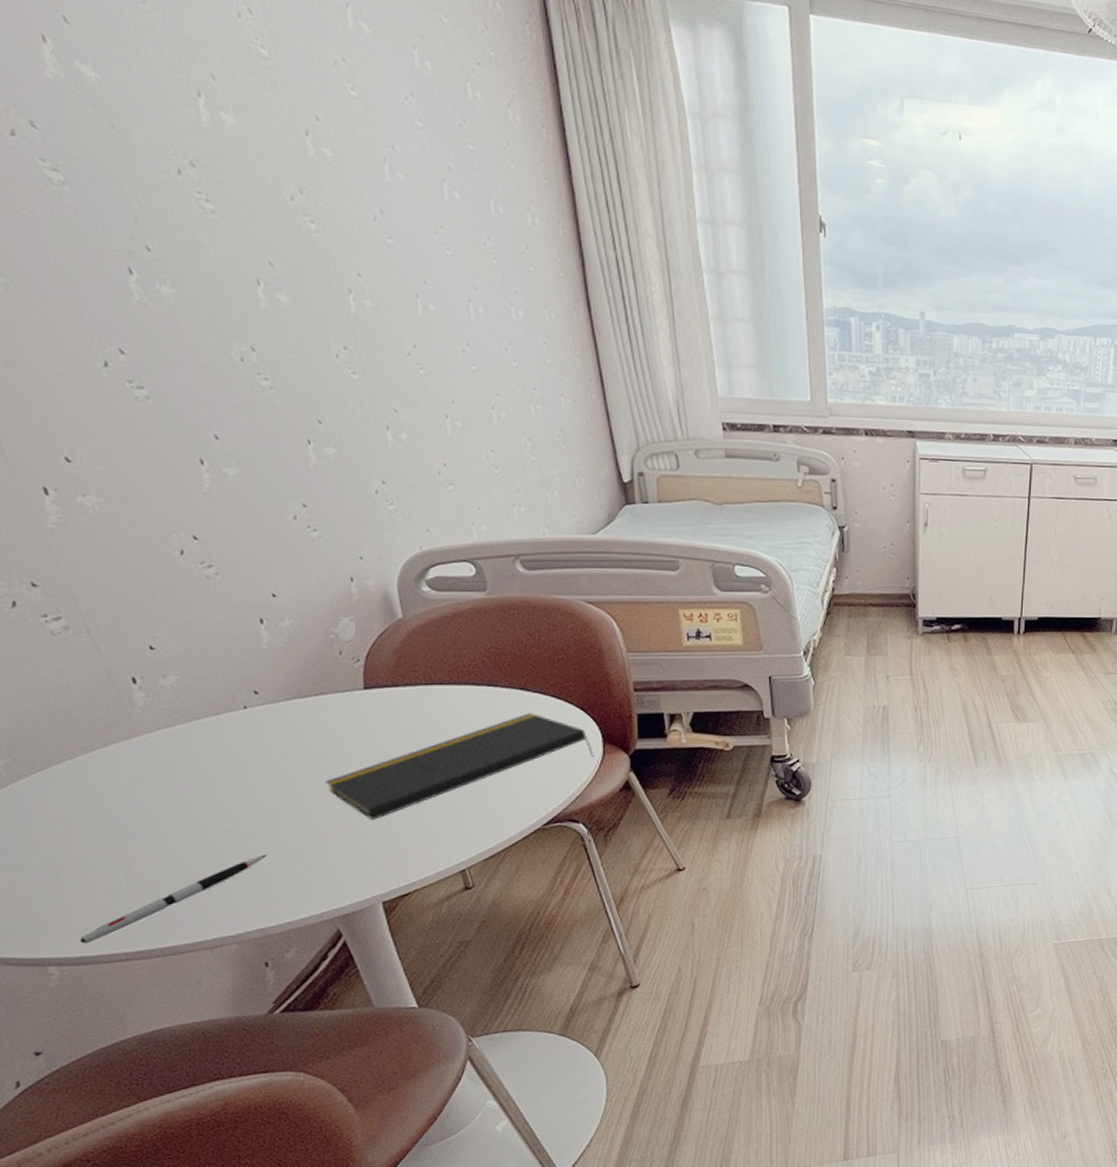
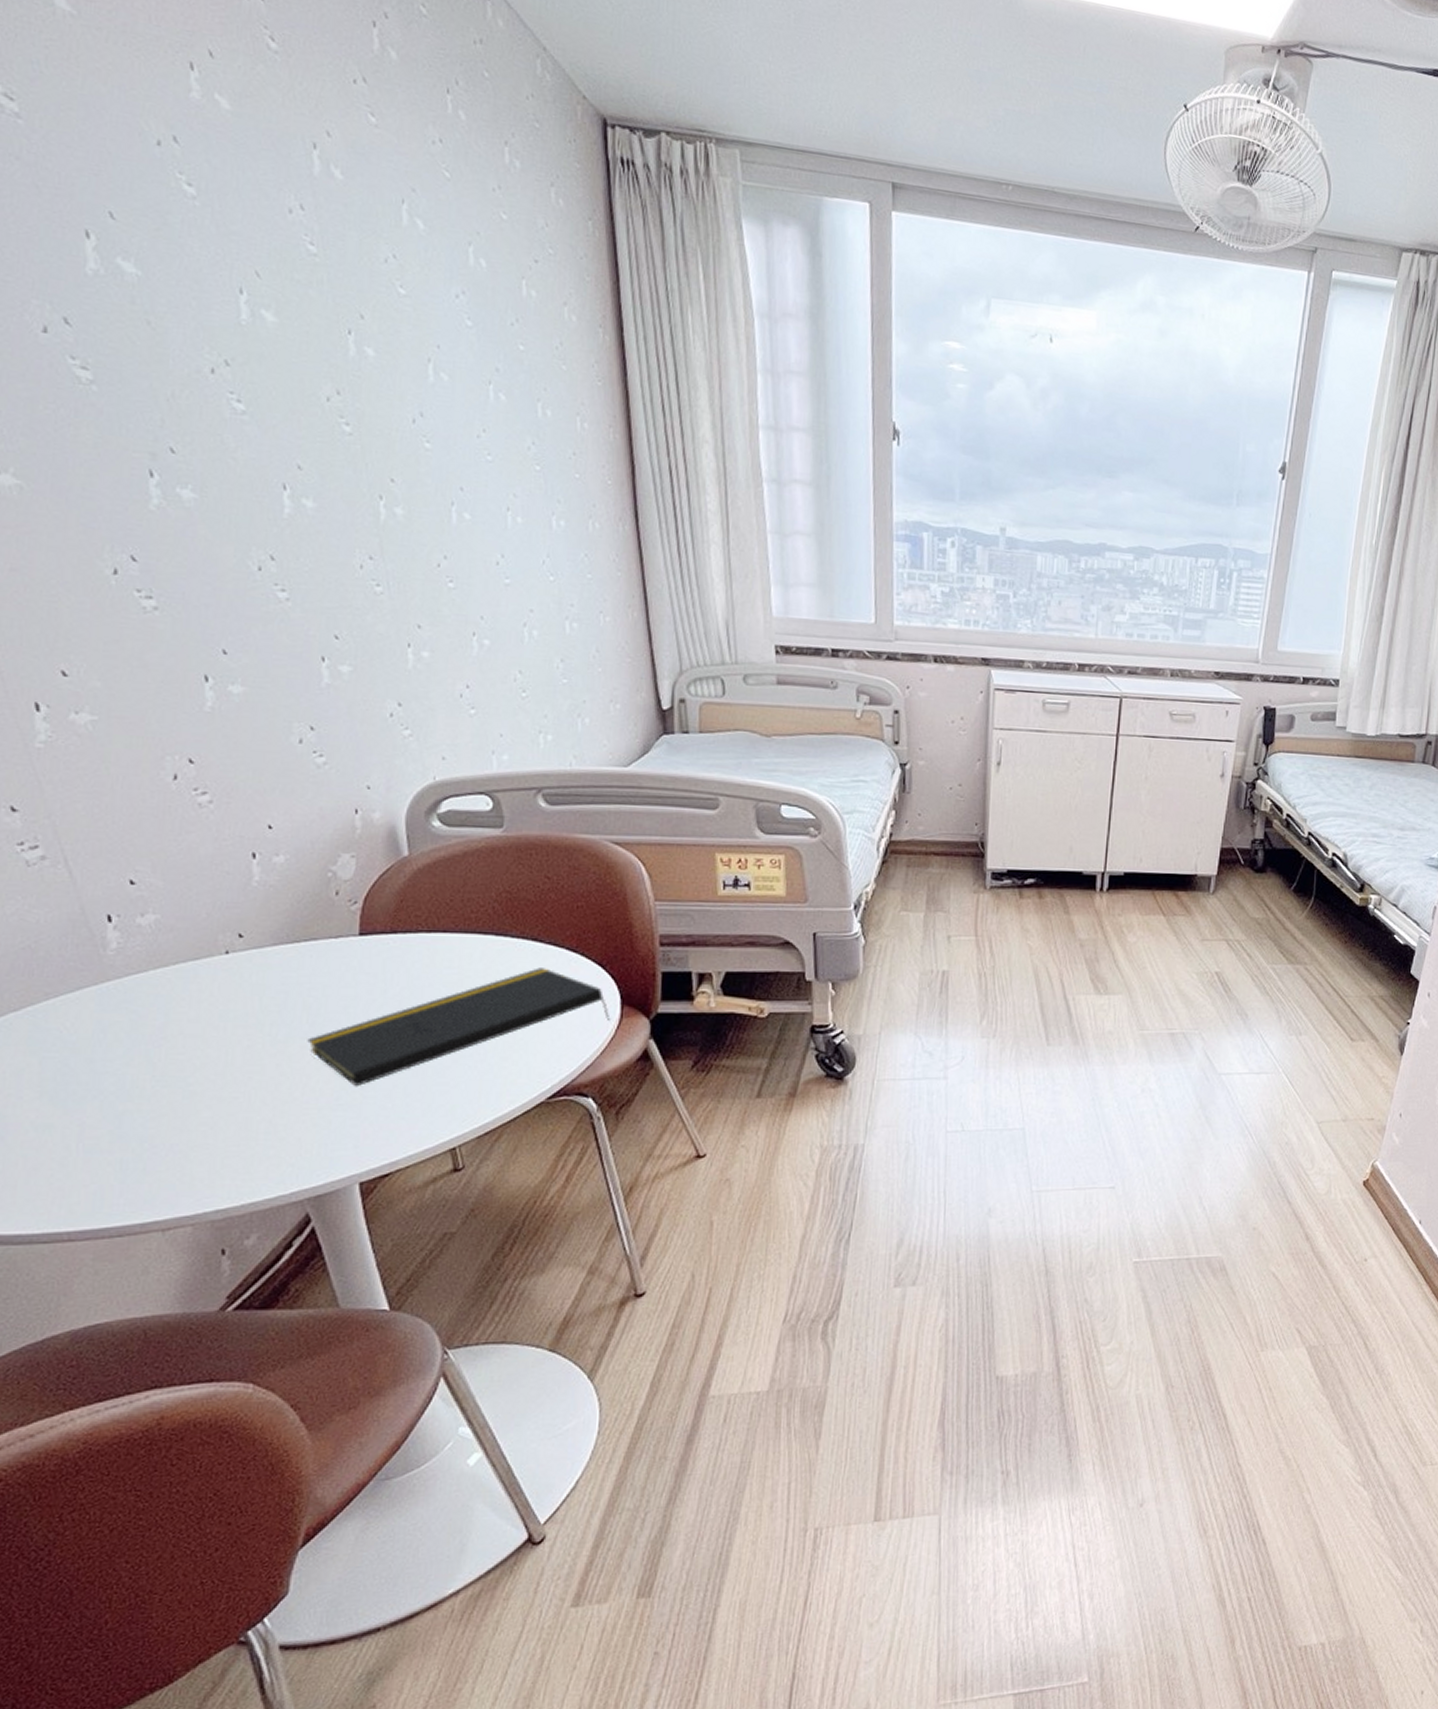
pen: present [80,854,268,944] -> none [19,1122,236,1220]

